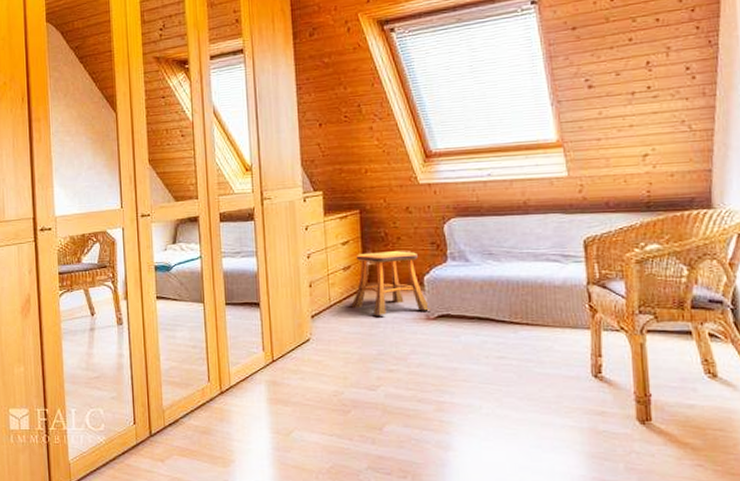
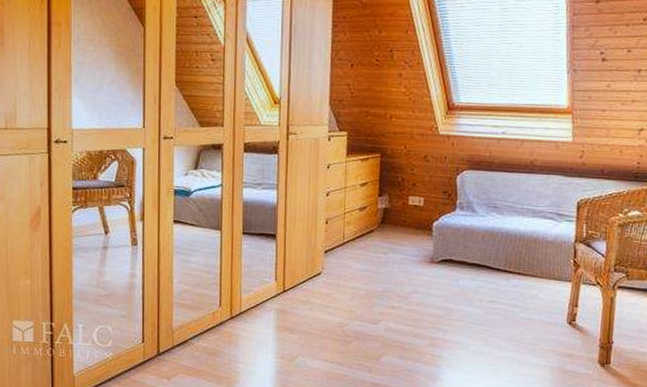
stool: present [351,251,432,315] -> none [363,195,437,256]

